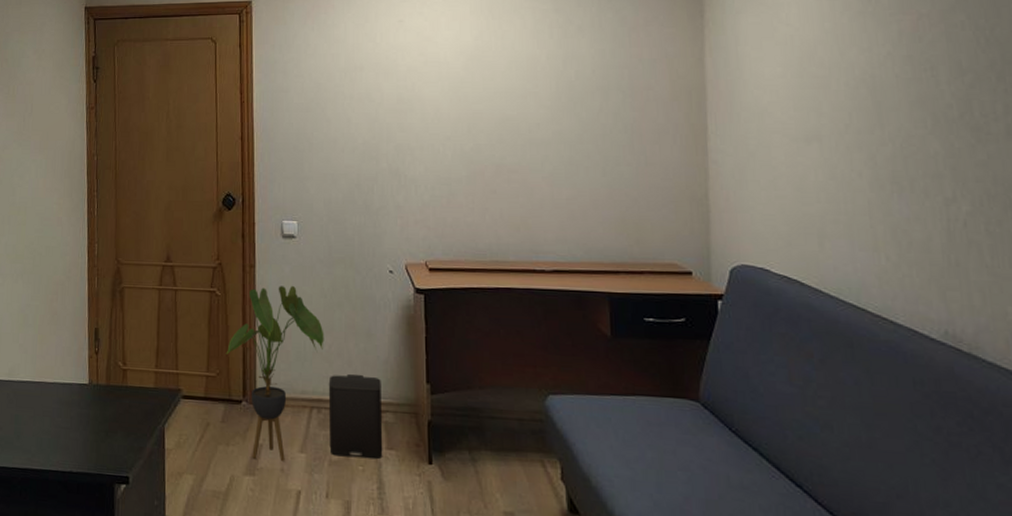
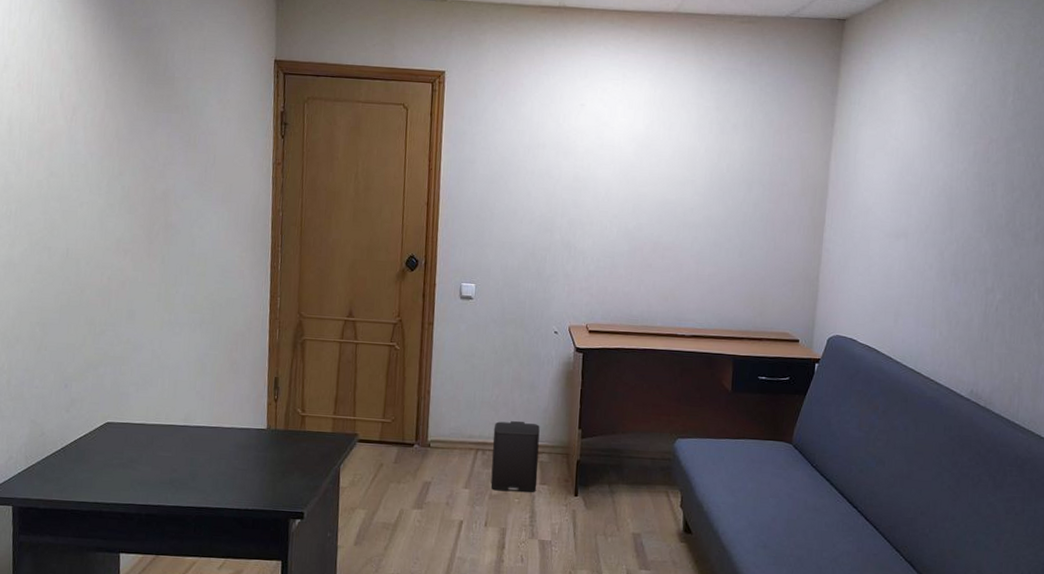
house plant: present [226,285,324,461] -> none [401,342,493,496]

